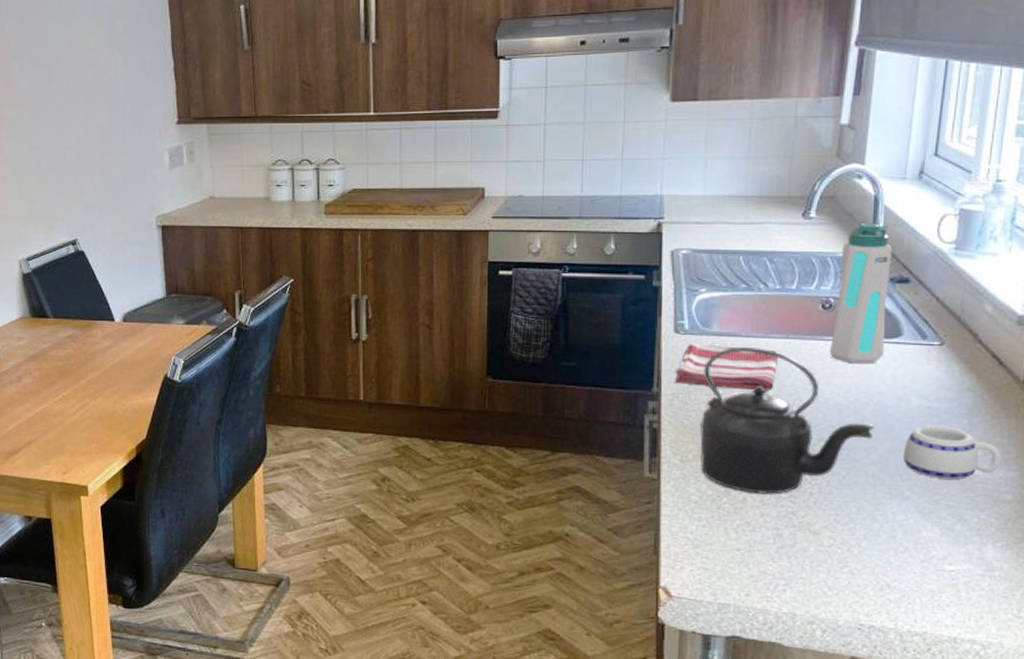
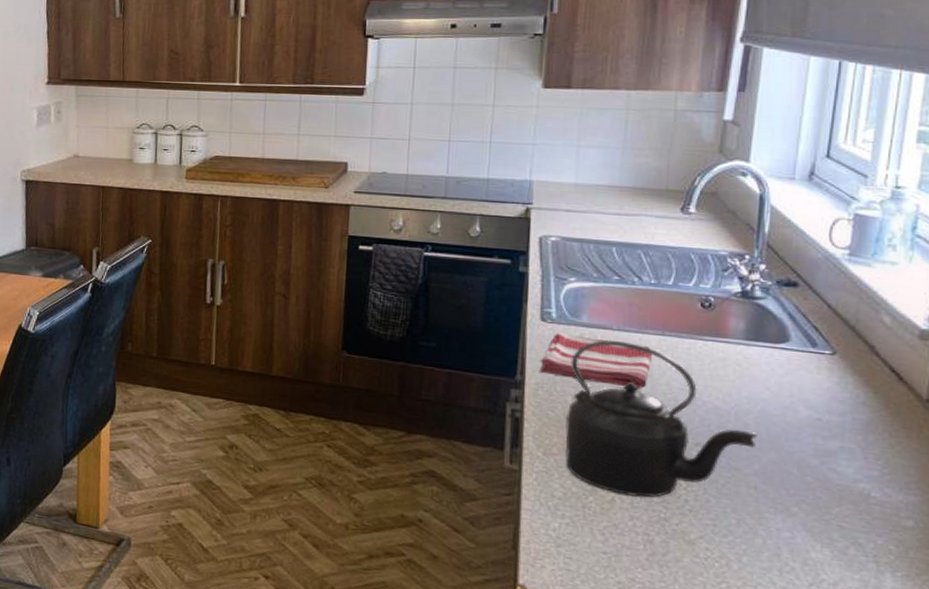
water bottle: present [829,222,893,364] -> none [708,221,780,369]
mug: present [902,425,1003,480] -> none [789,438,903,500]

